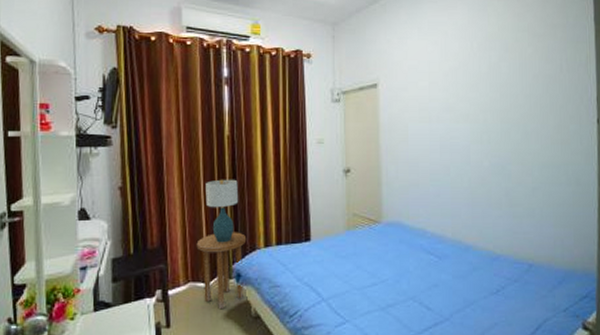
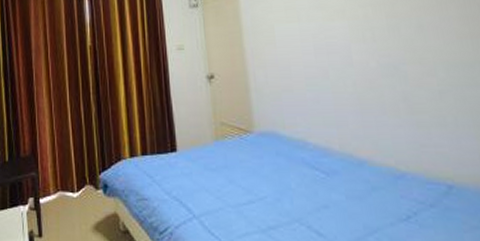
side table: present [196,232,247,310] -> none [64,141,112,222]
table lamp: present [205,179,239,243] -> none [71,88,103,152]

